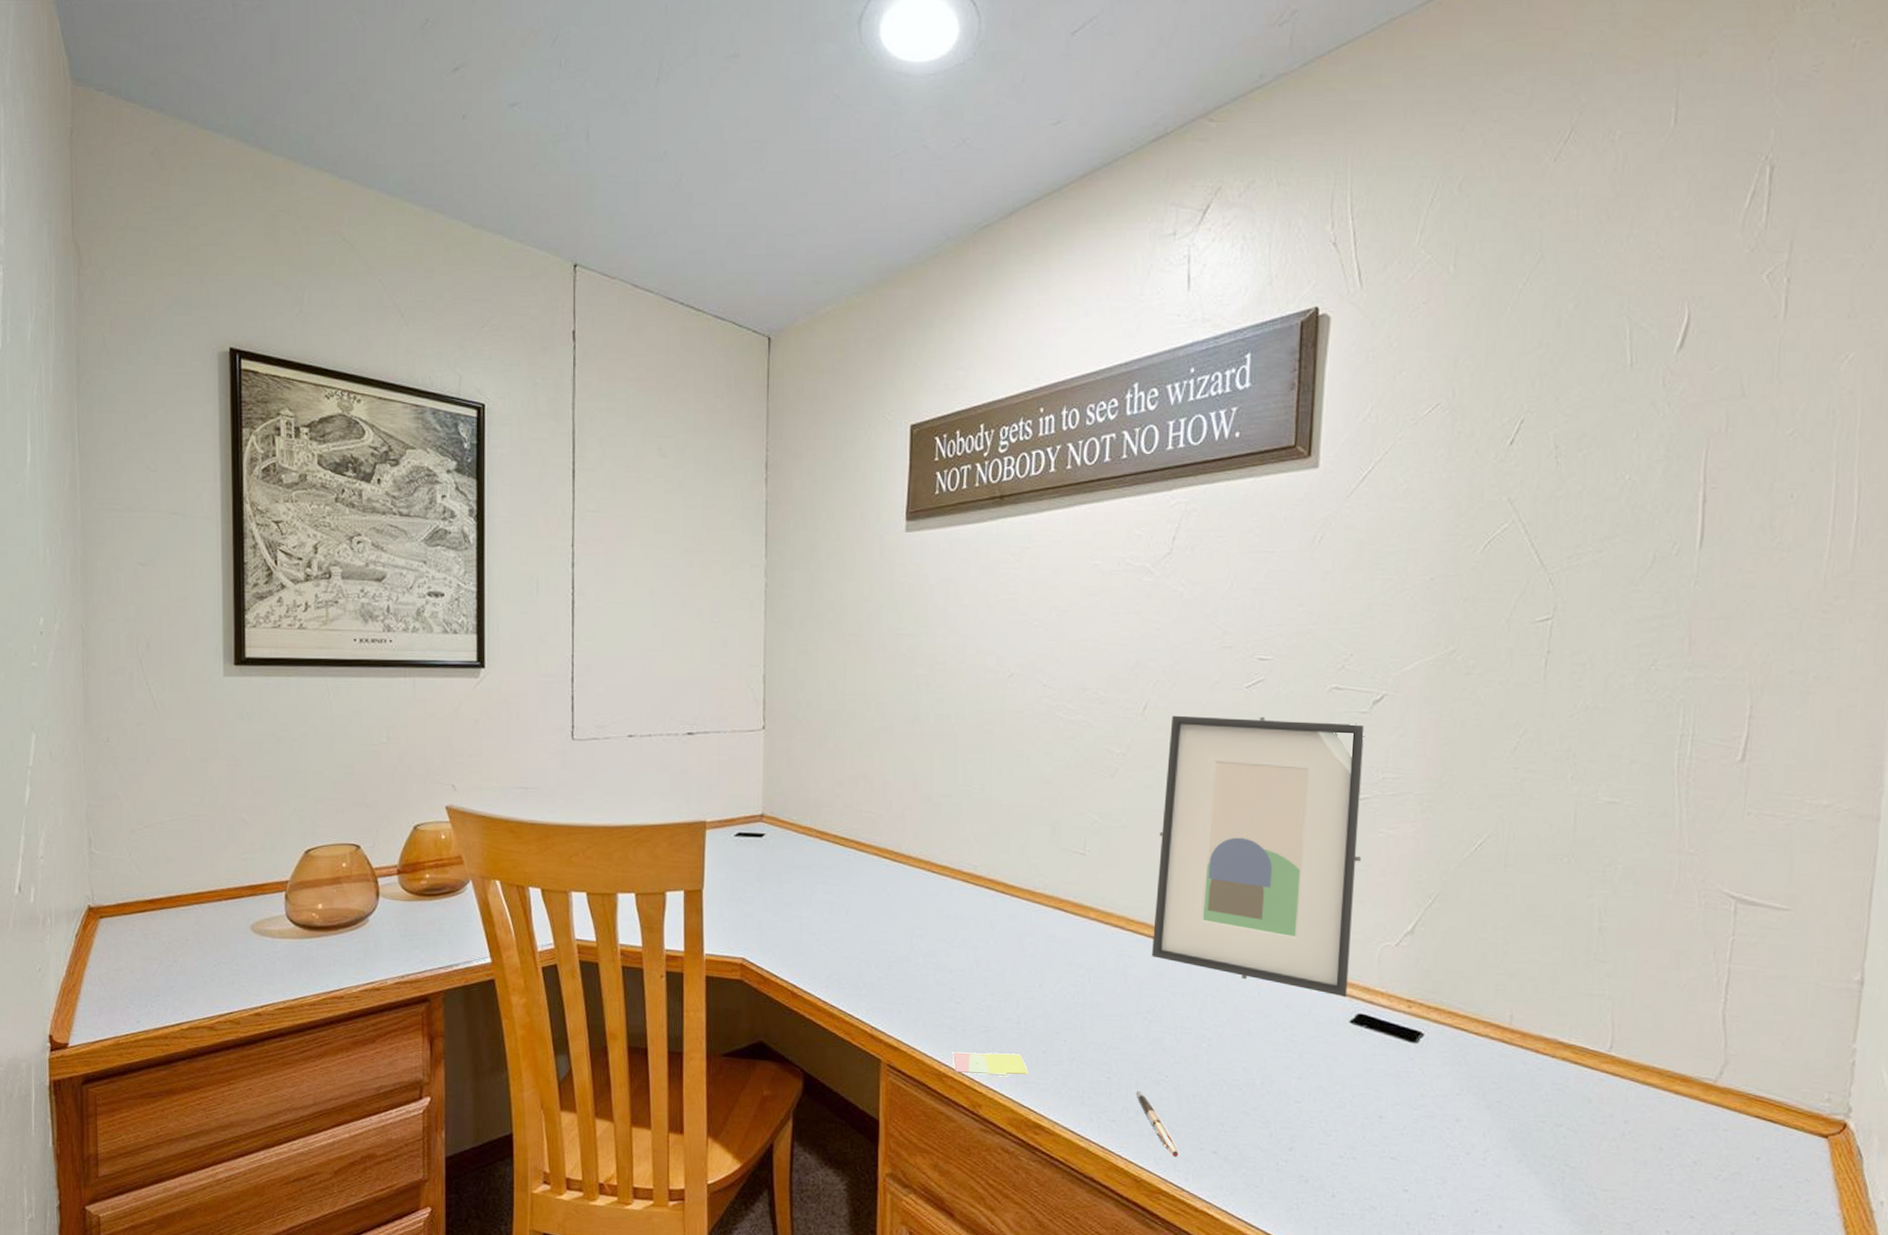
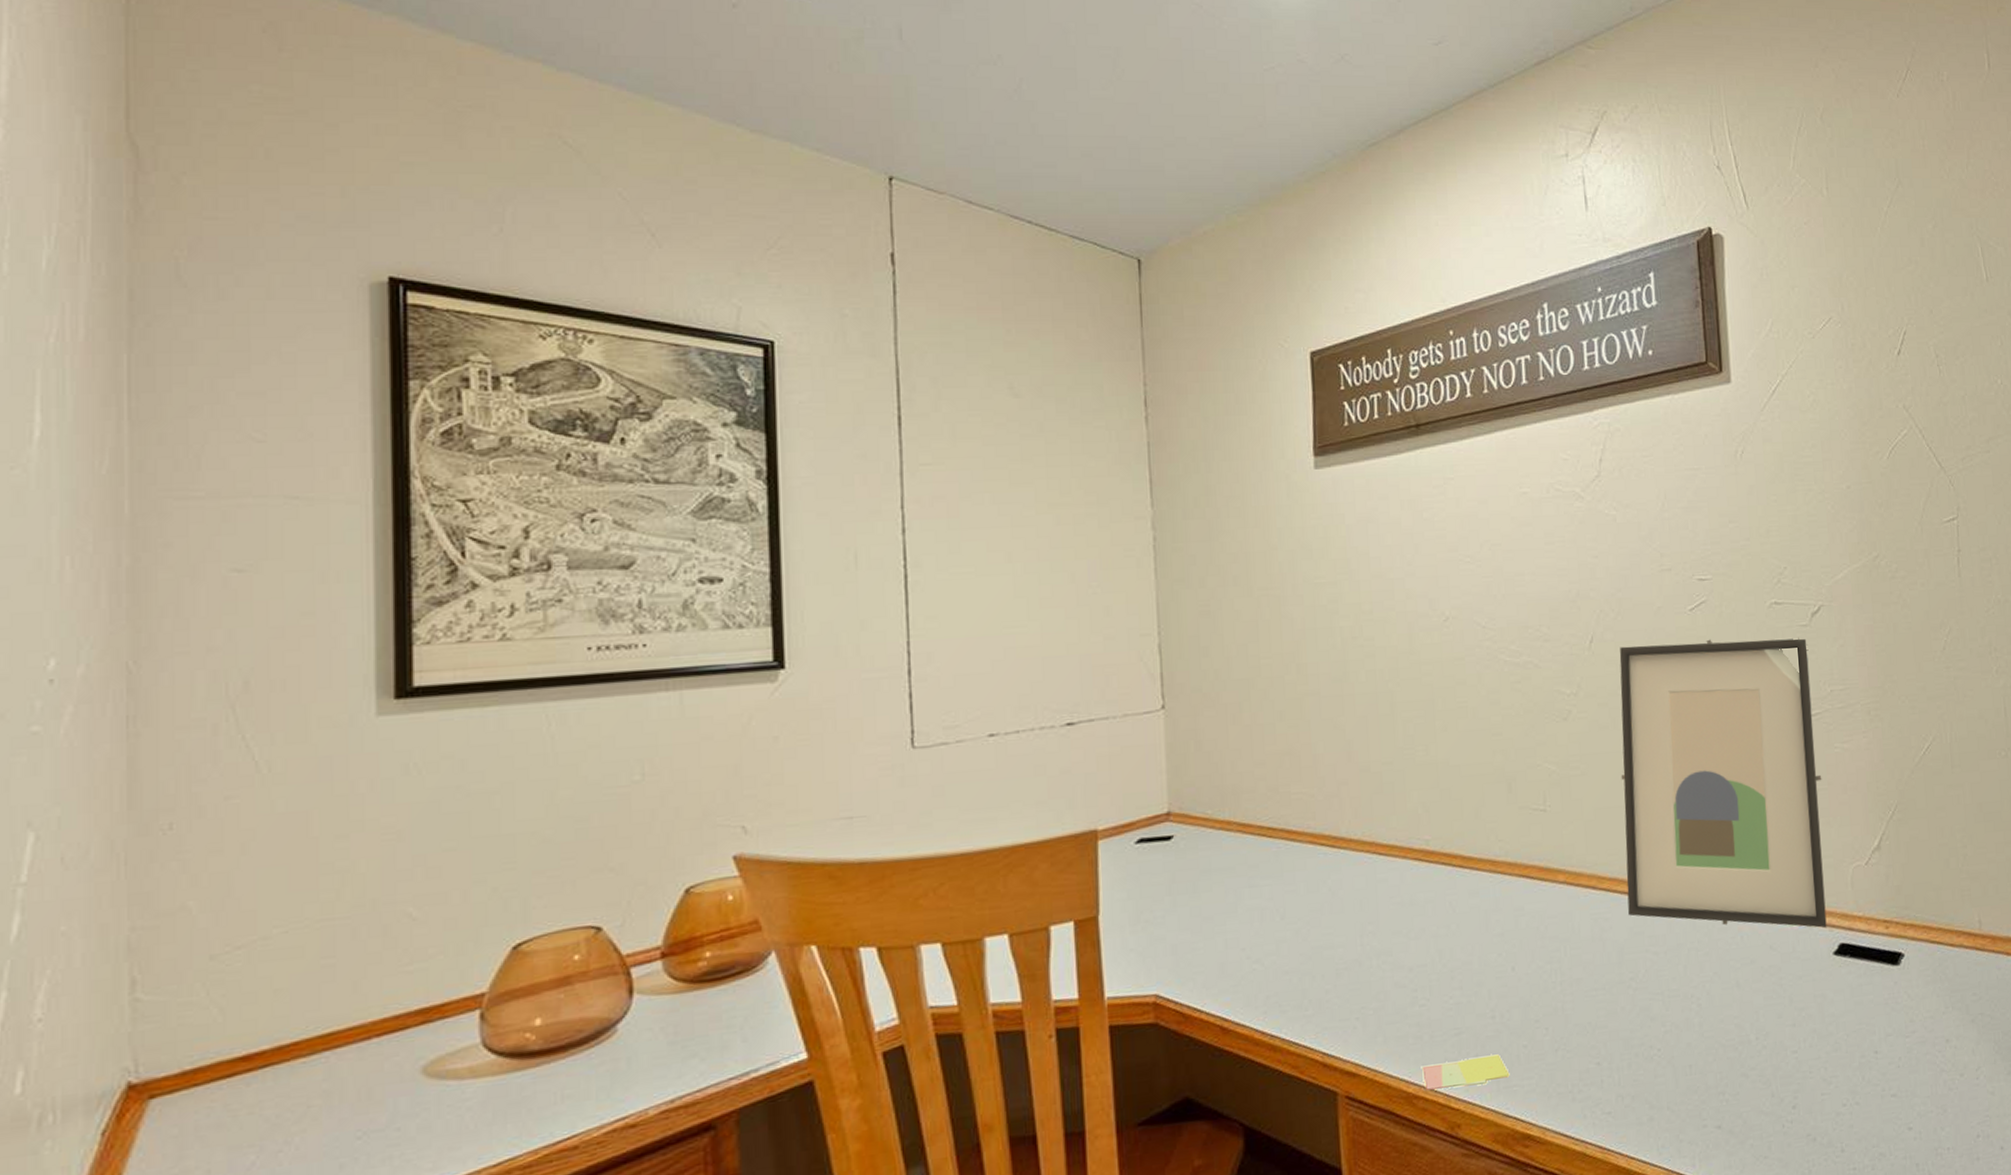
pen: present [1137,1090,1179,1158] -> none [1630,1071,1682,1143]

